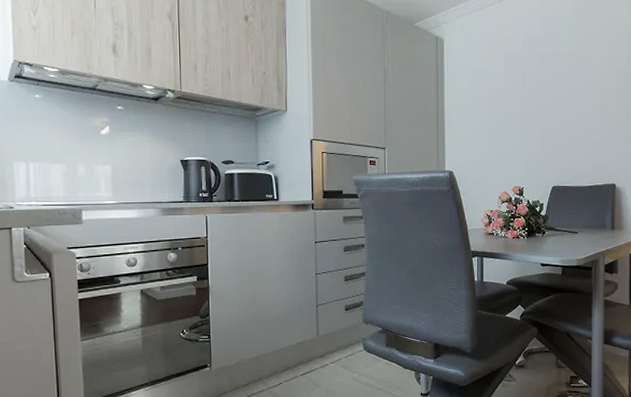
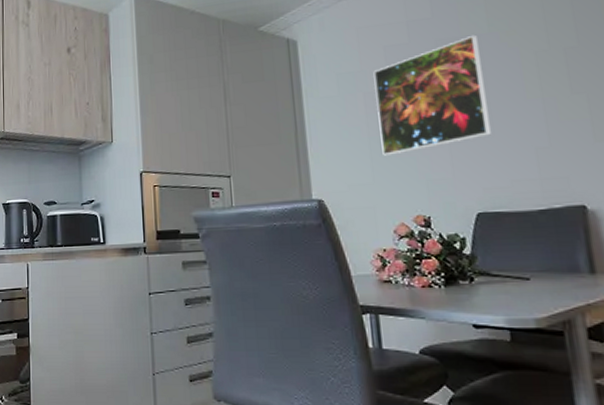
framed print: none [497,53,567,140] -> present [373,34,491,156]

